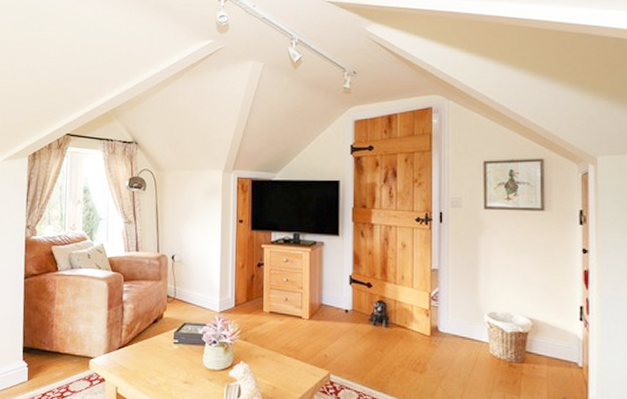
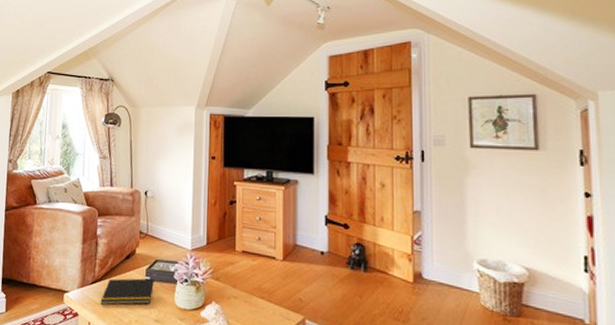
notepad: none [128,341,182,369] -> present [100,278,154,305]

